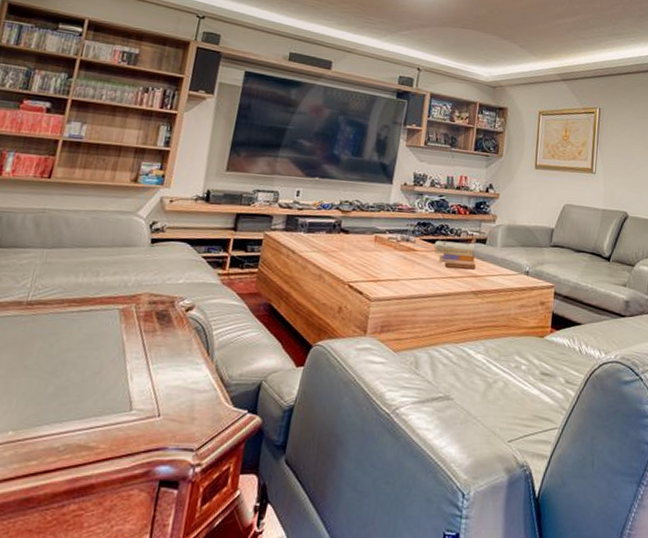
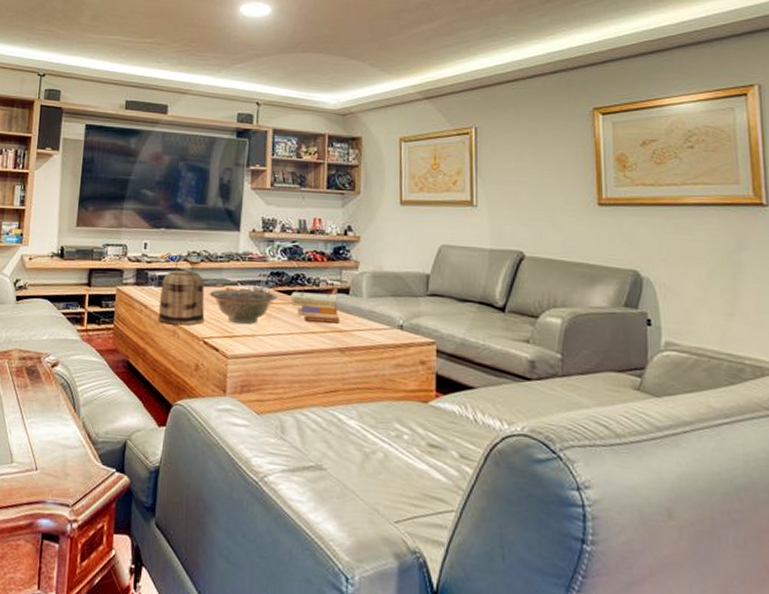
basket: none [304,205,354,271] -> present [158,257,205,326]
decorative bowl: none [358,236,423,270] -> present [209,289,278,325]

